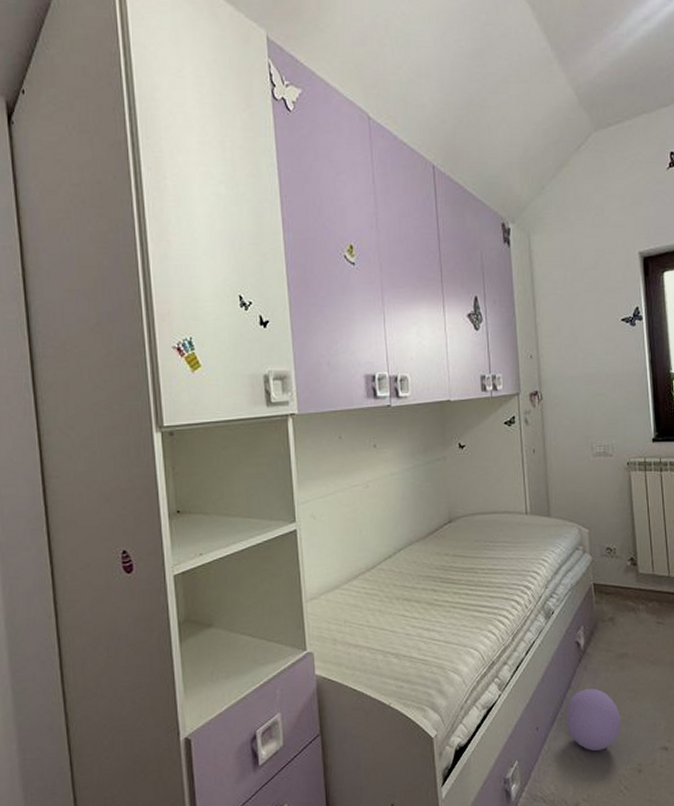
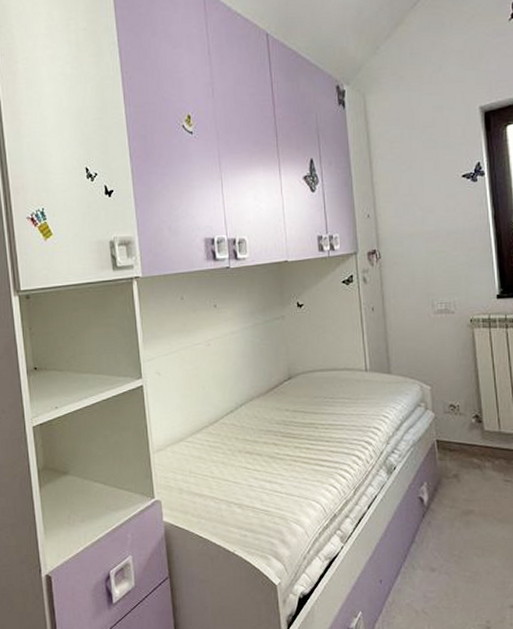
ball: present [566,688,621,751] -> none [410,544,468,605]

